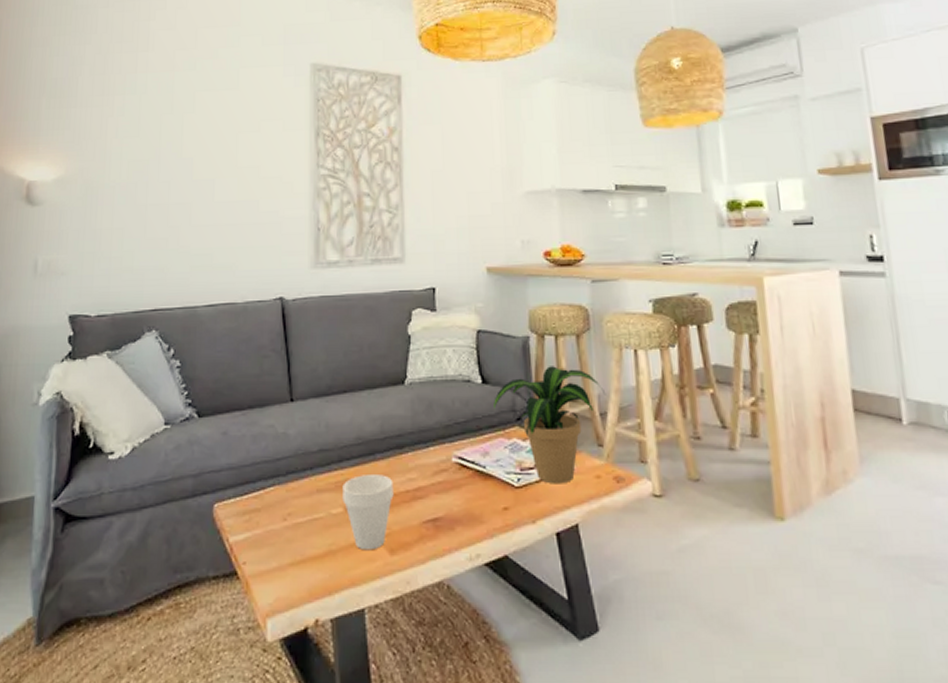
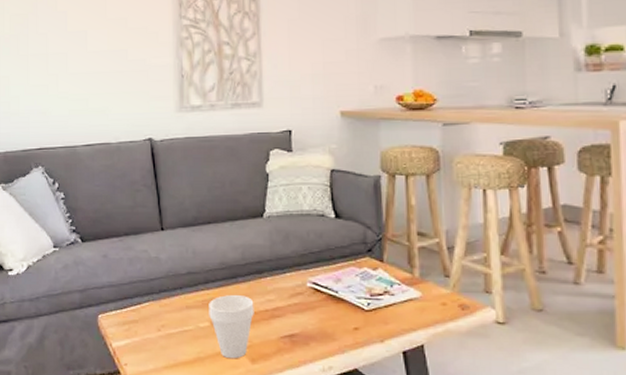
potted plant: present [494,366,606,484] -> none [346,203,454,309]

